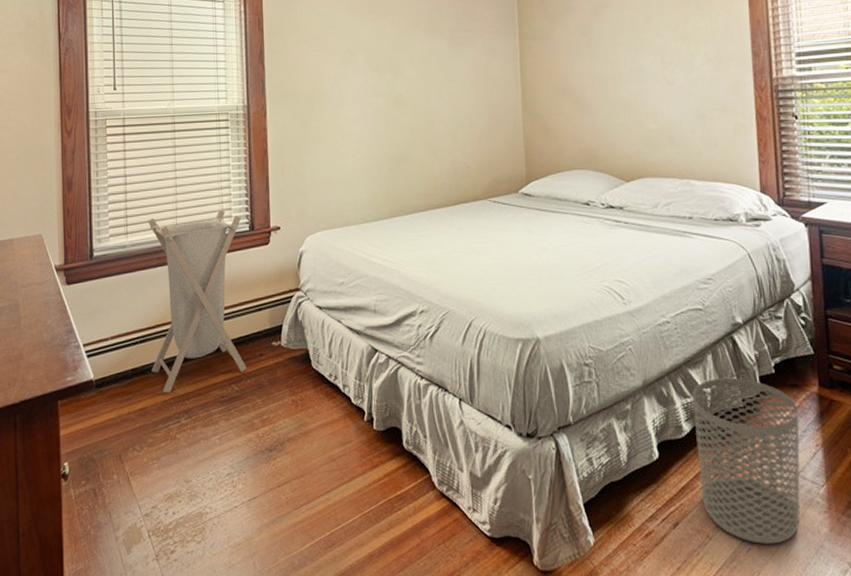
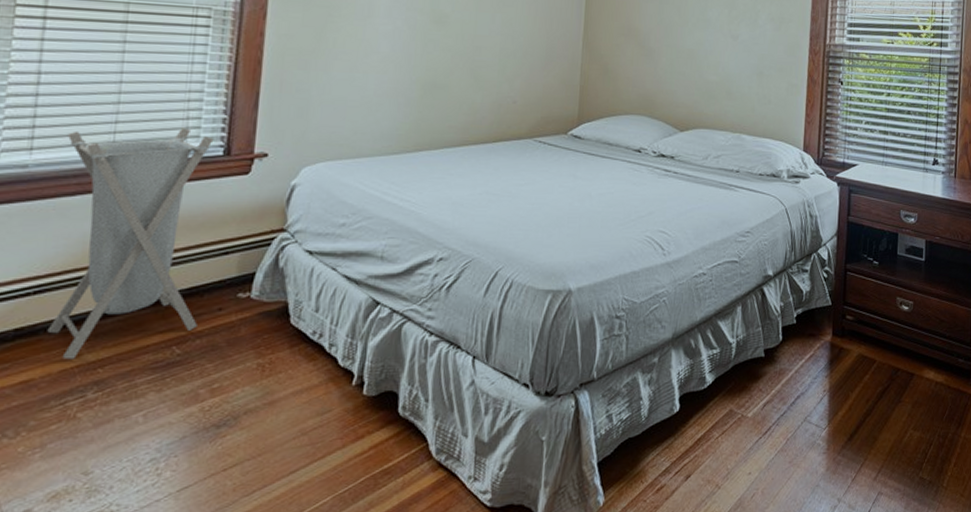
waste bin: present [692,377,800,544] -> none [716,328,812,489]

